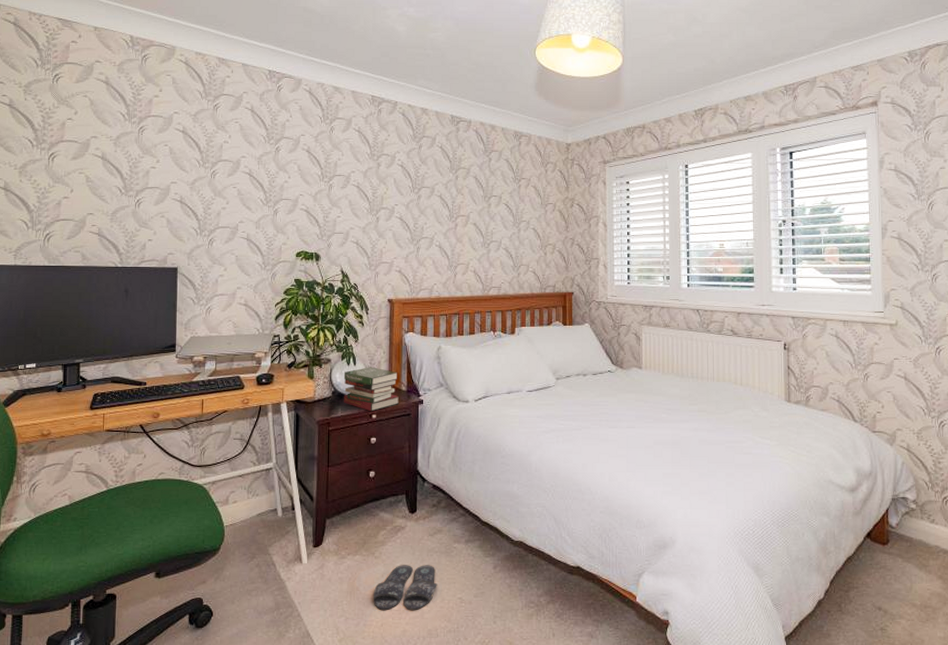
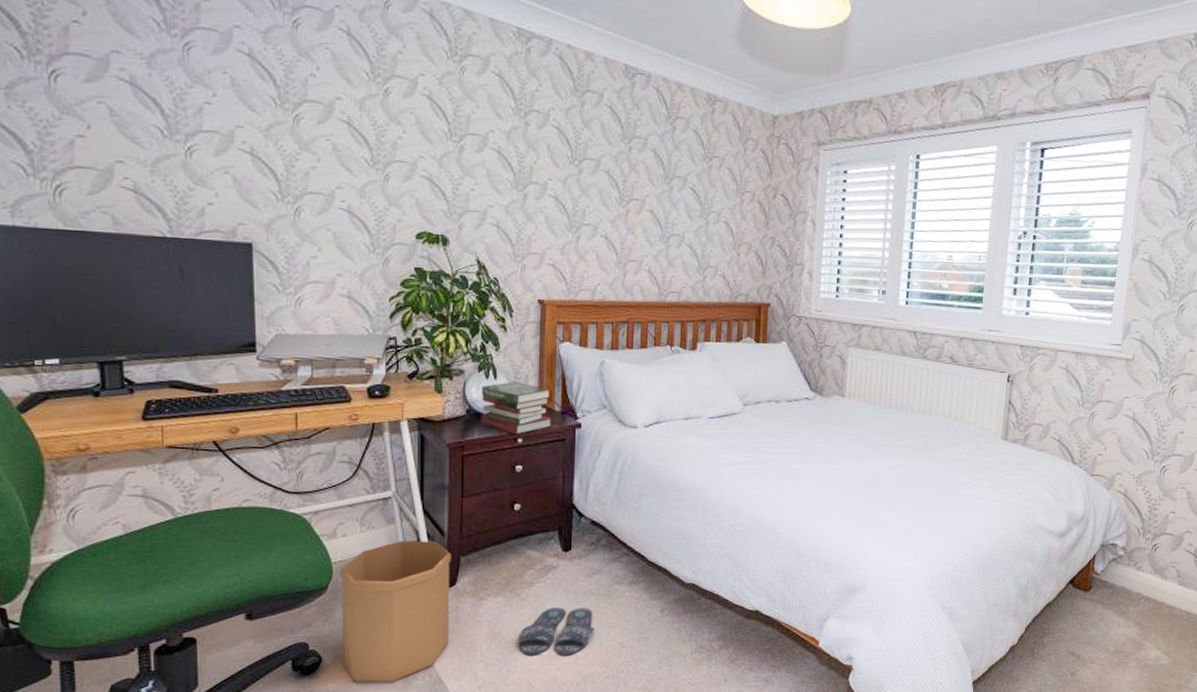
trash bin: none [228,506,319,635] -> present [340,541,452,682]

